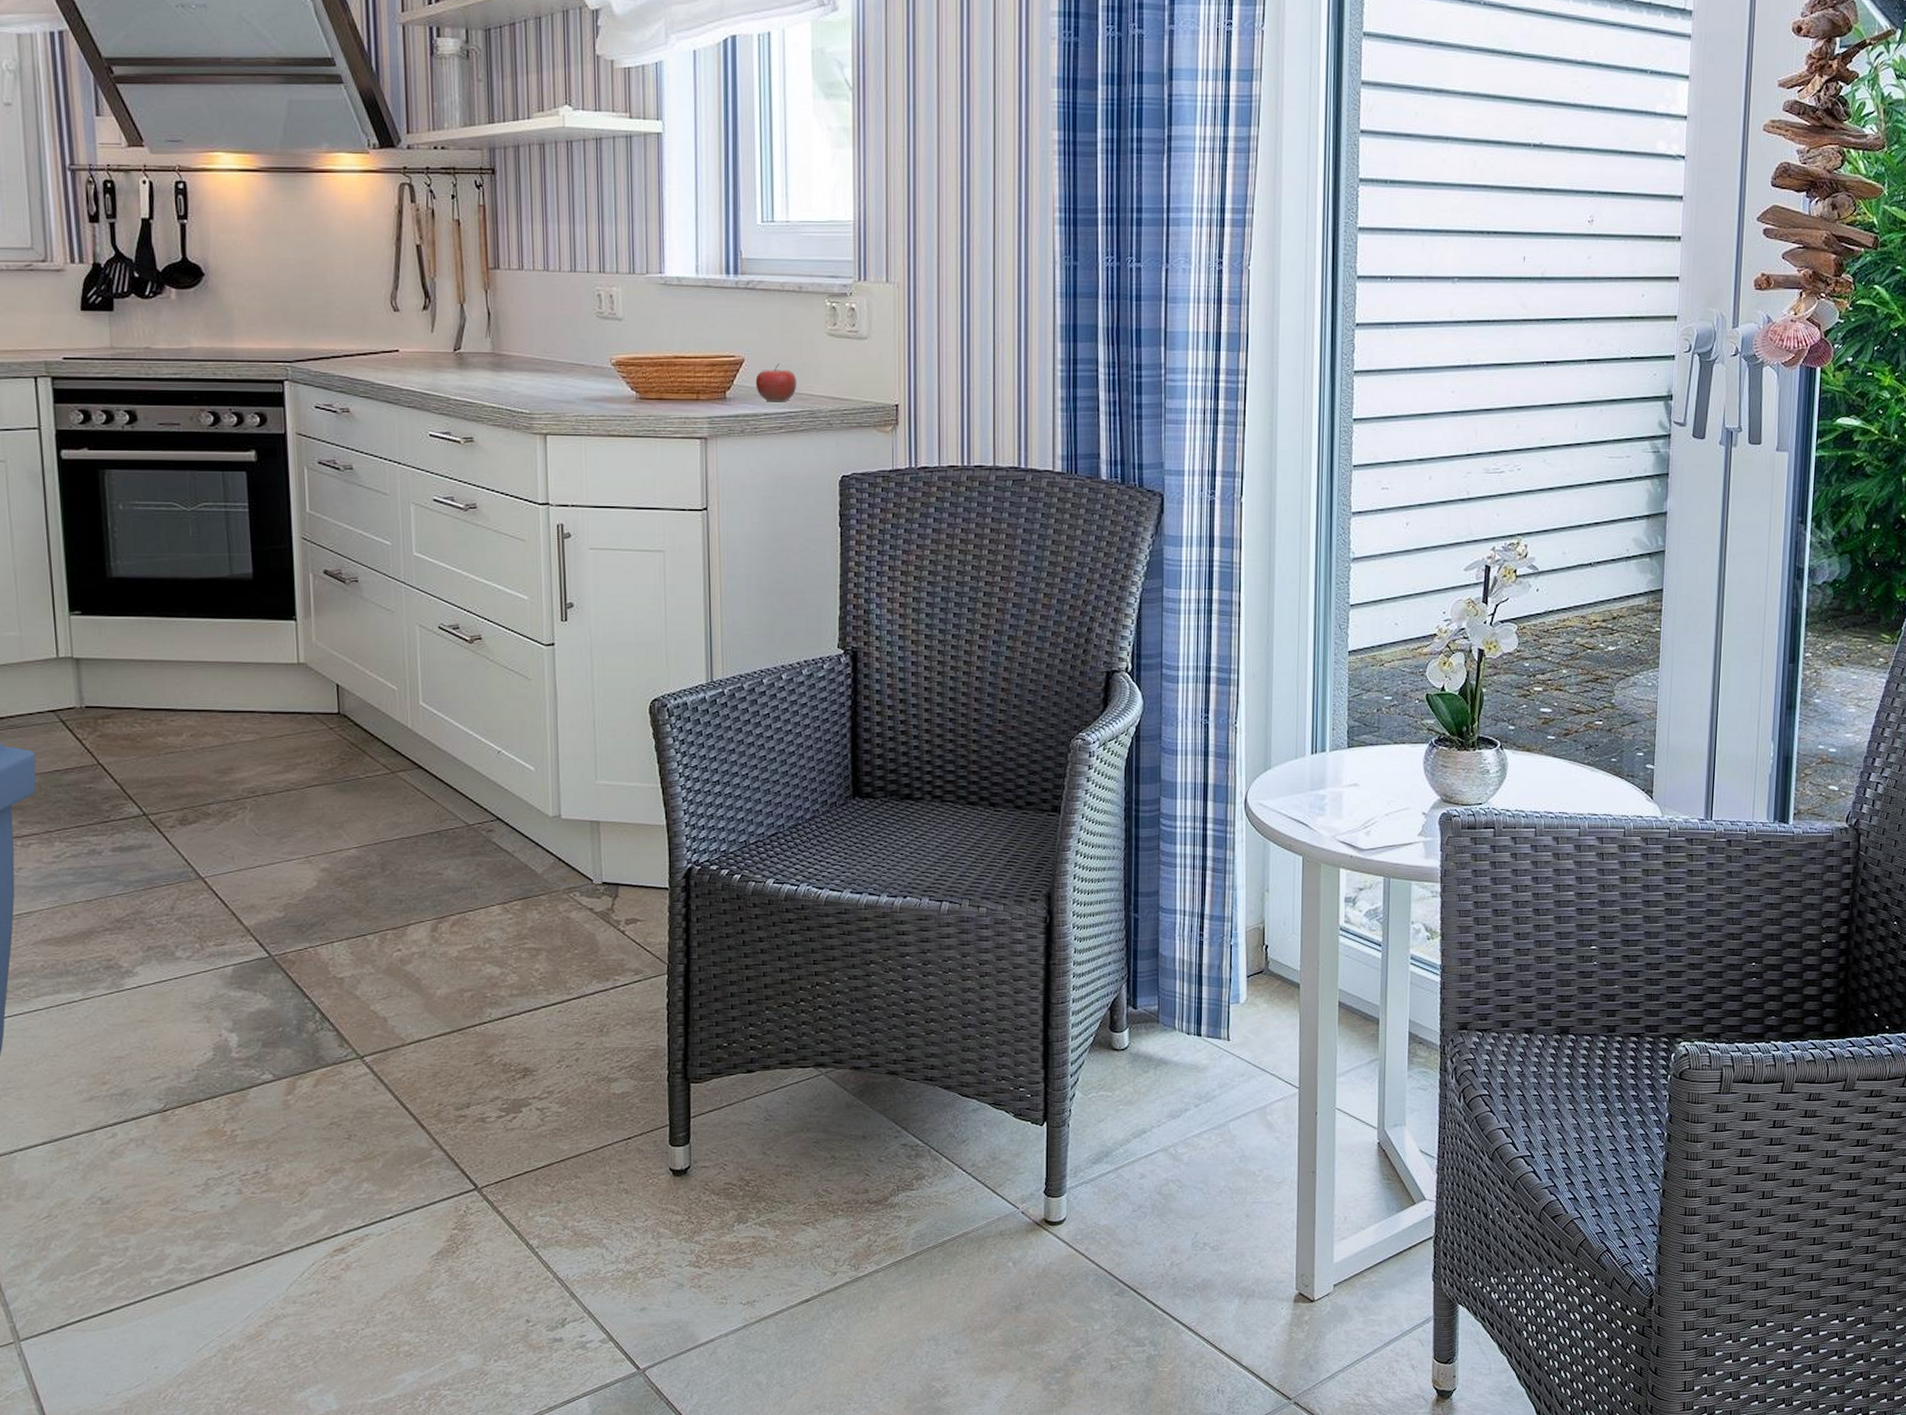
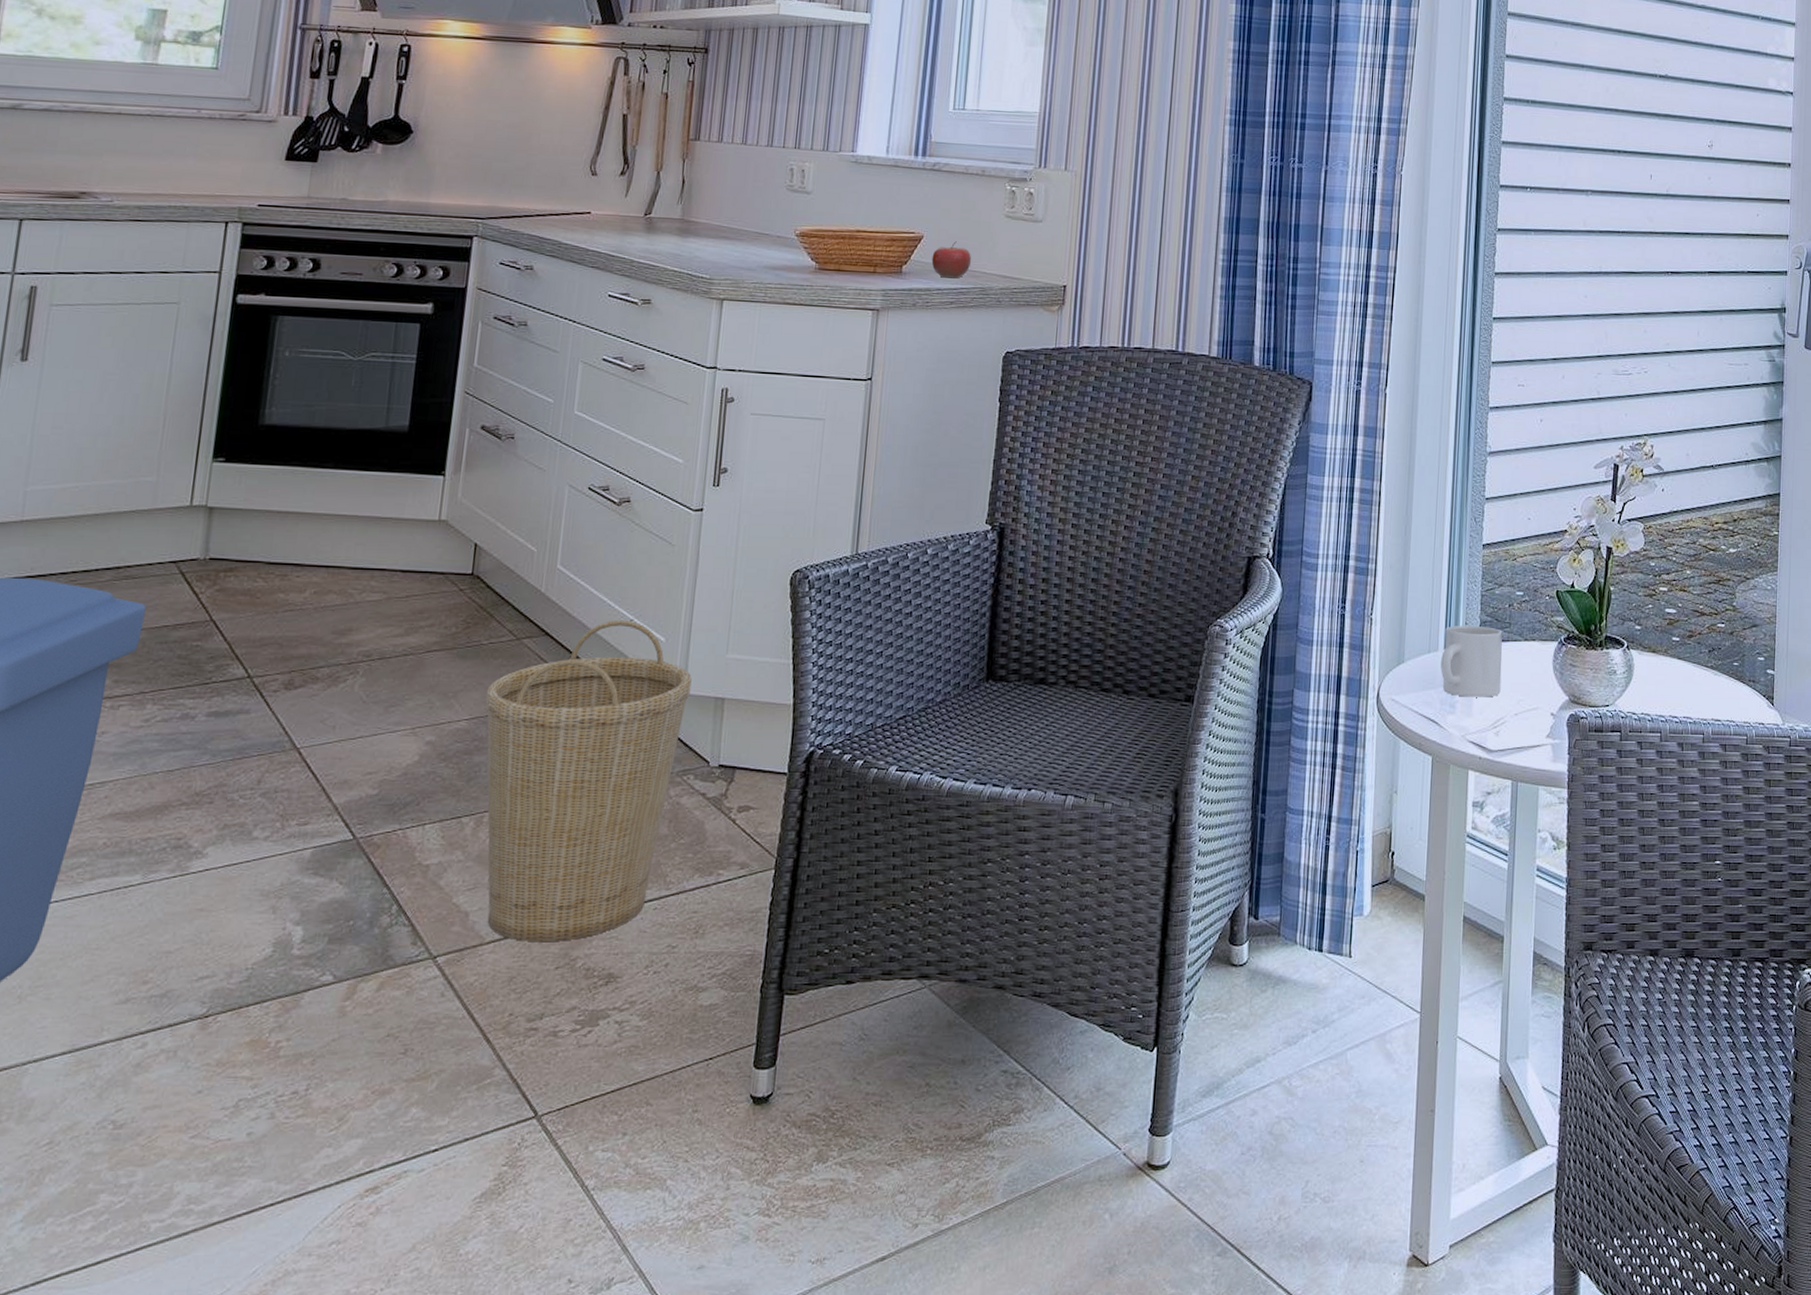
basket: none [370,751,566,1043] -> present [484,619,692,943]
mug: none [1308,730,1372,800] -> present [1440,625,1503,698]

